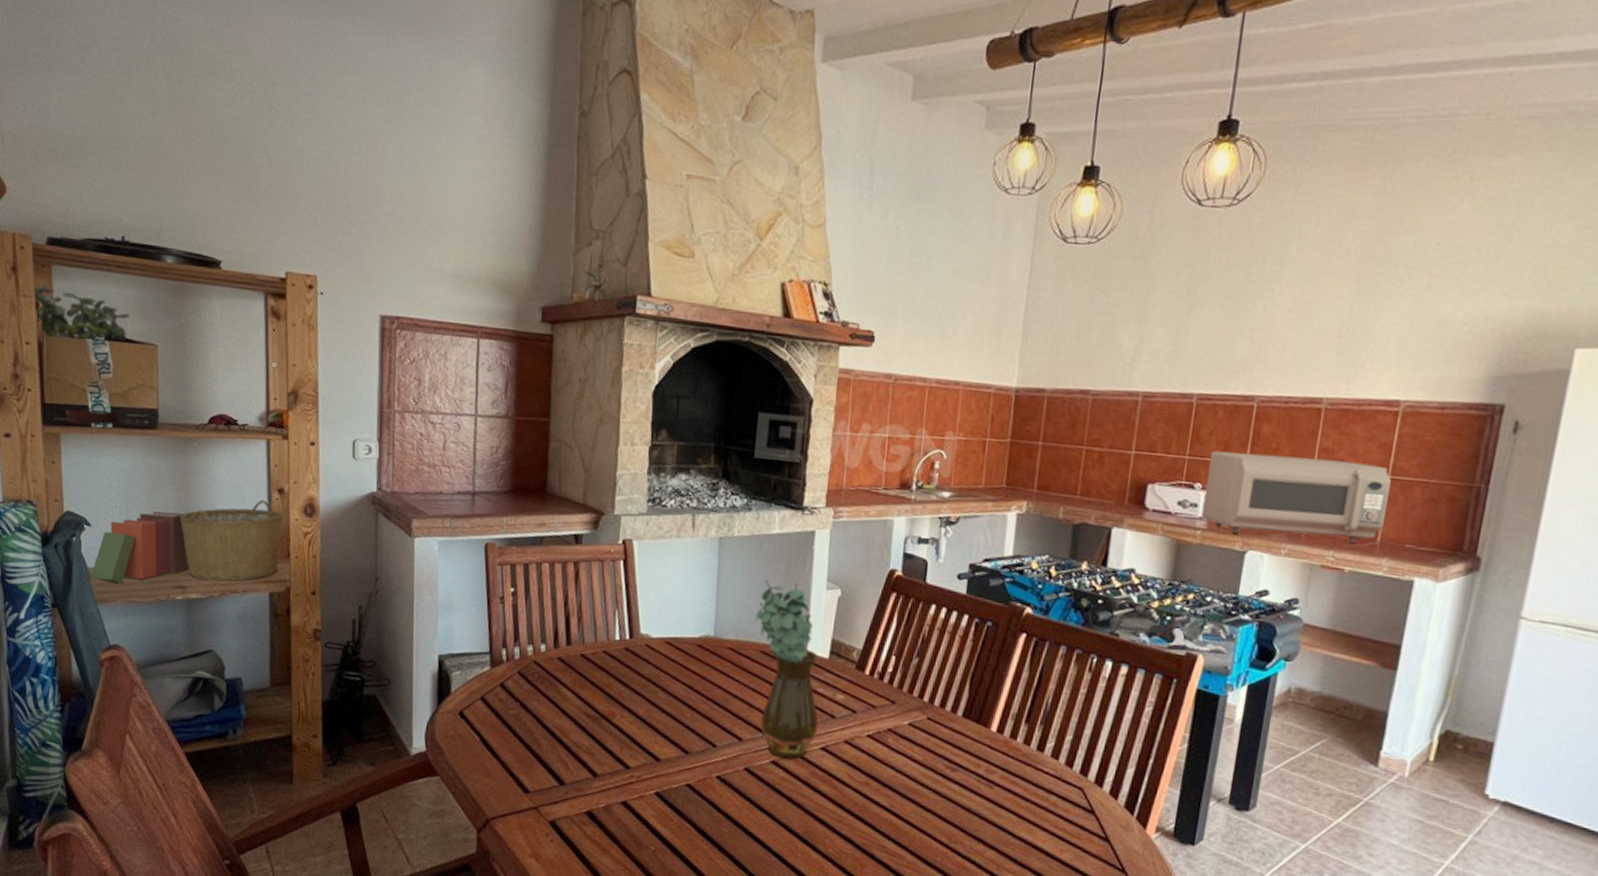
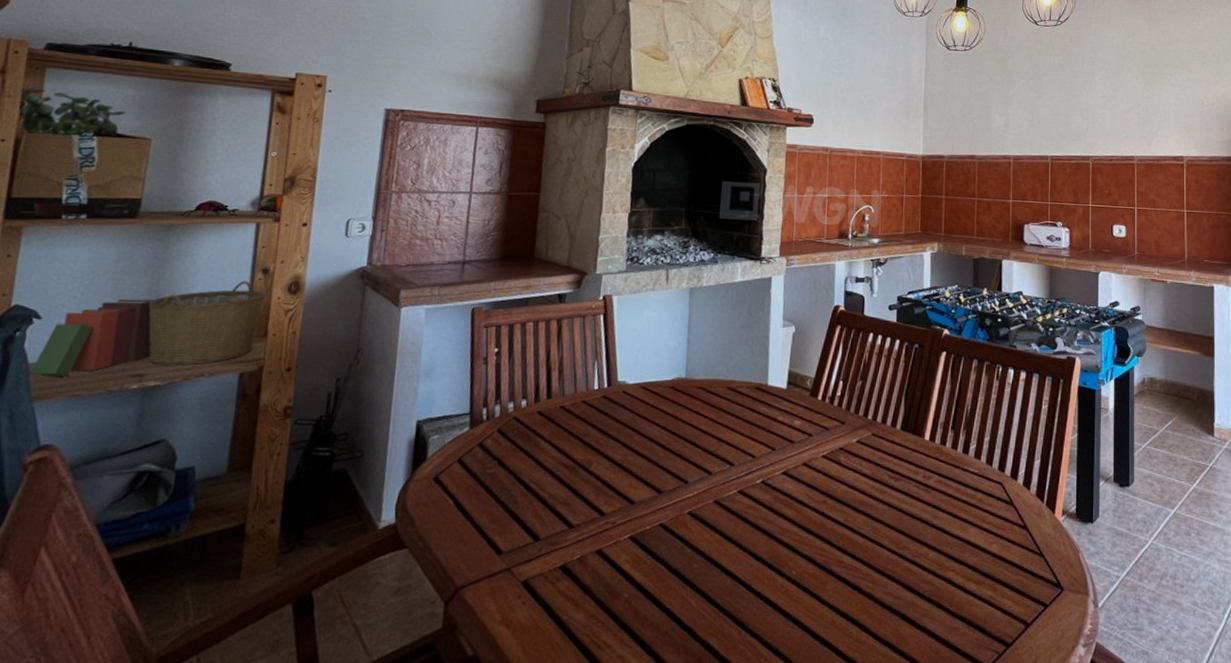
vase: present [755,580,819,760] -> none [722,323,780,487]
microwave: present [1201,451,1392,544] -> none [1064,197,1188,262]

